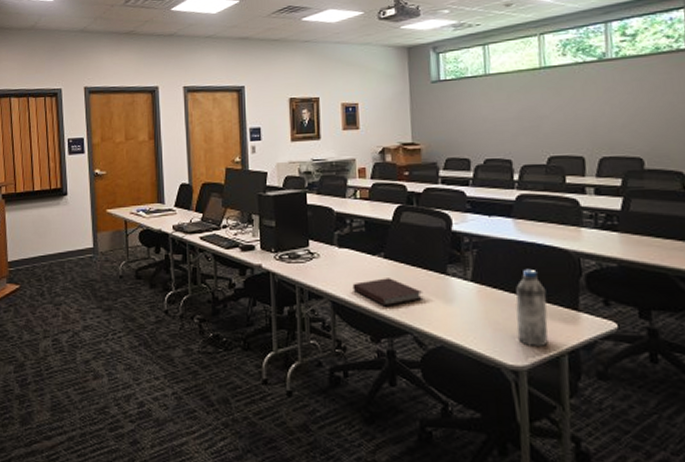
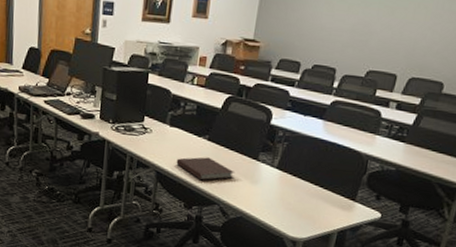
water bottle: present [515,268,548,348] -> none [302,163,335,226]

